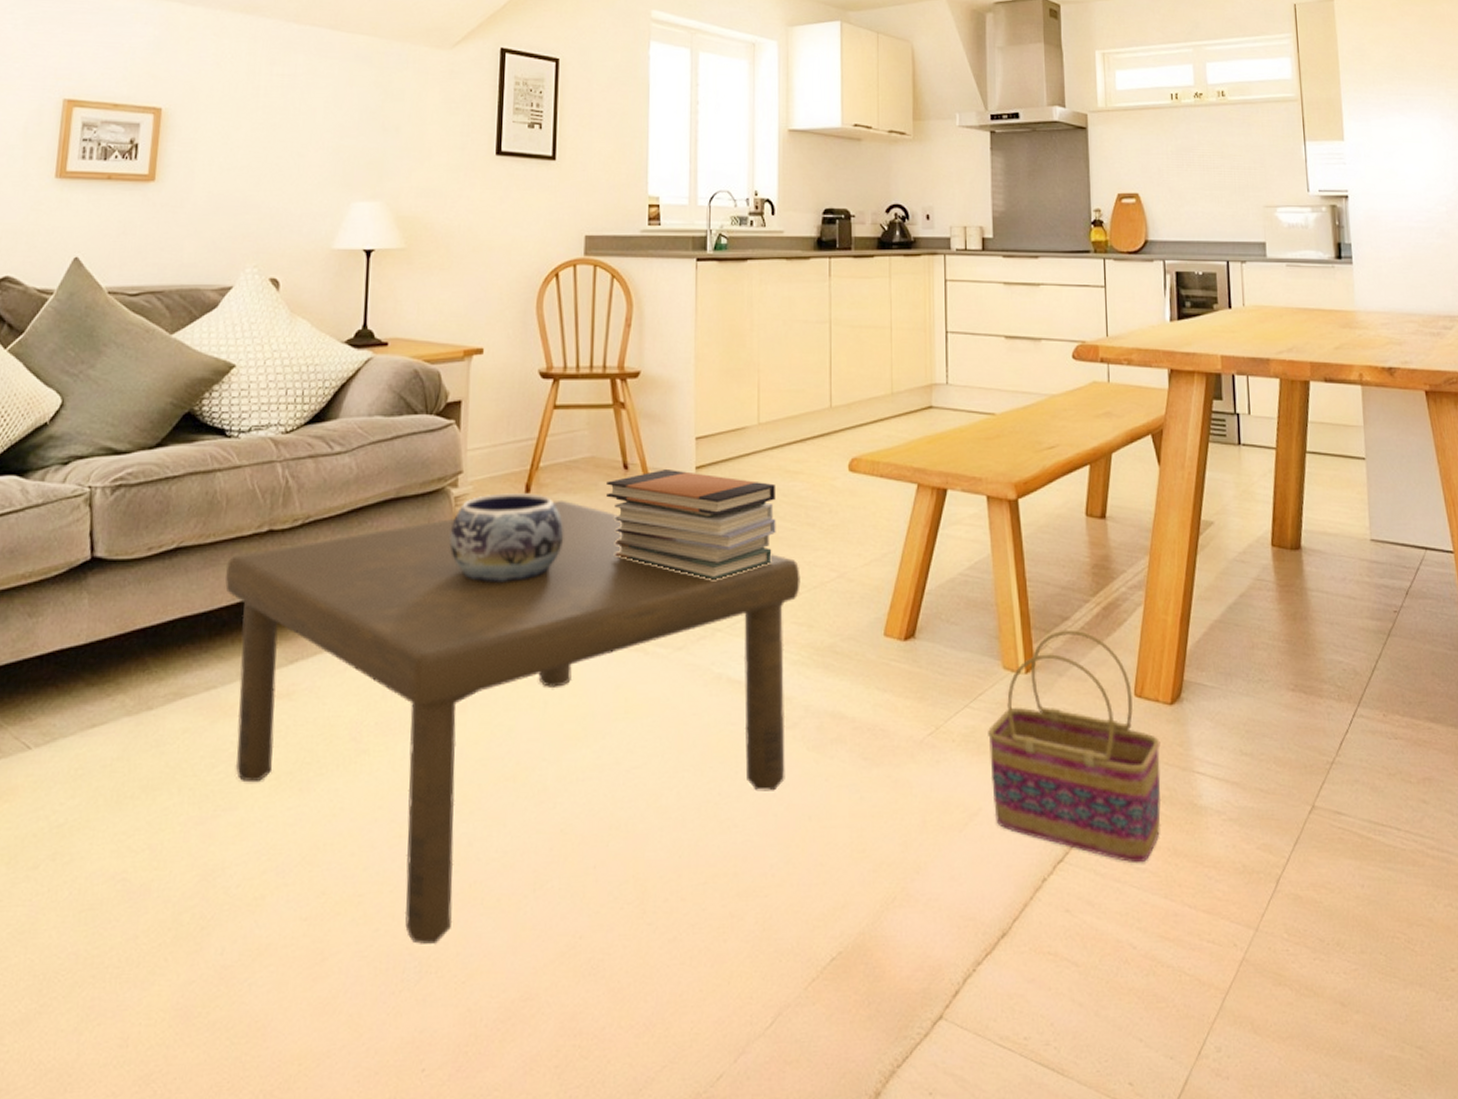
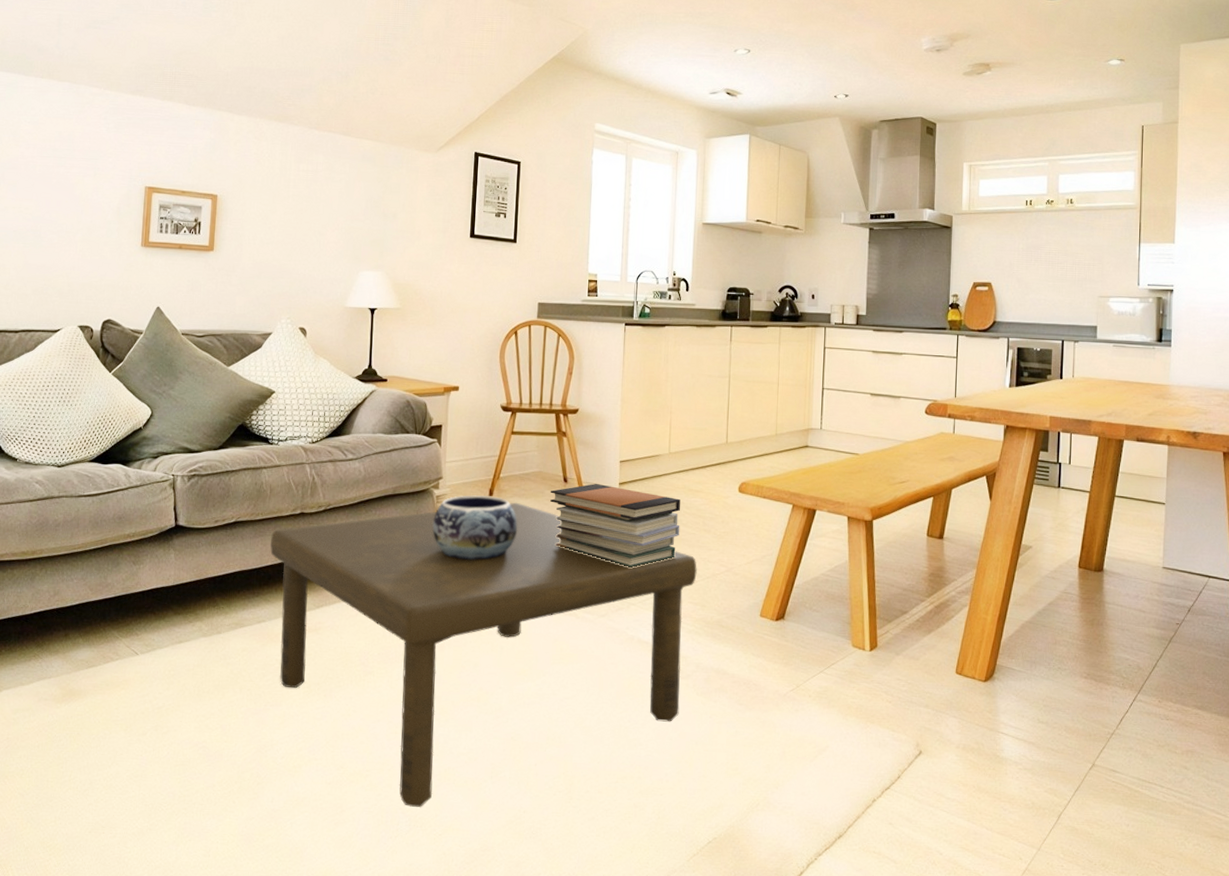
basket: present [988,629,1162,864] -> none [837,621,974,795]

